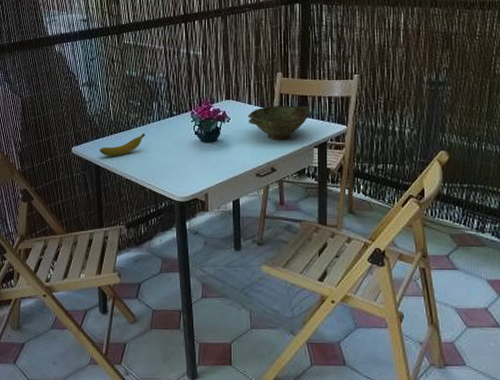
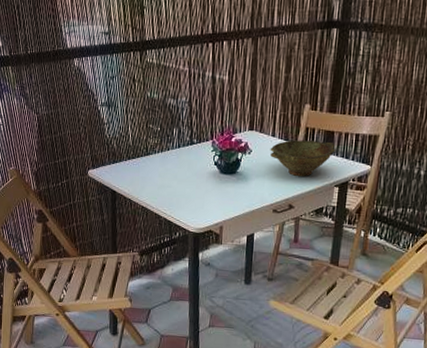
banana: present [100,133,146,156] -> none [116,160,164,182]

